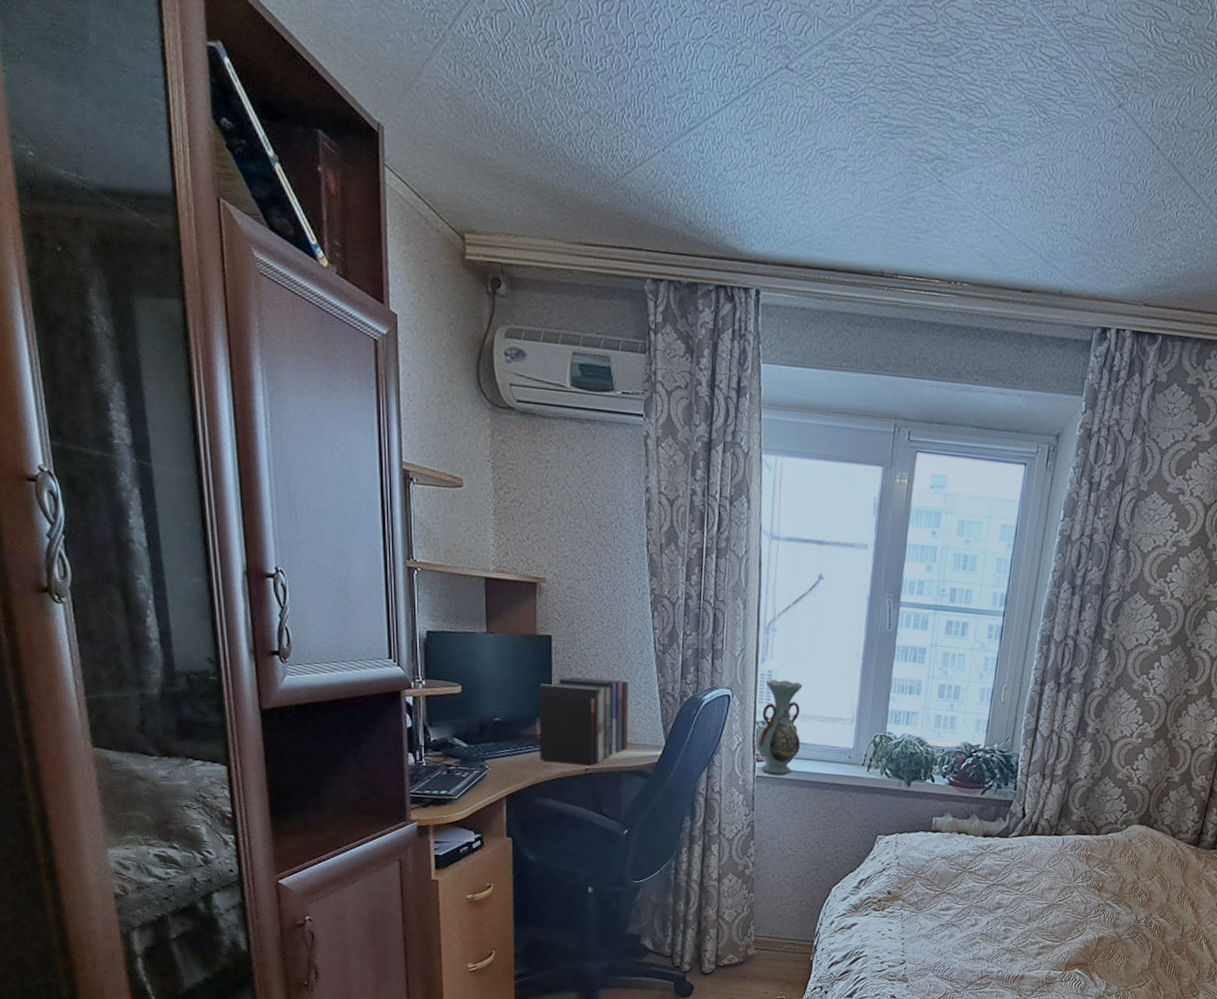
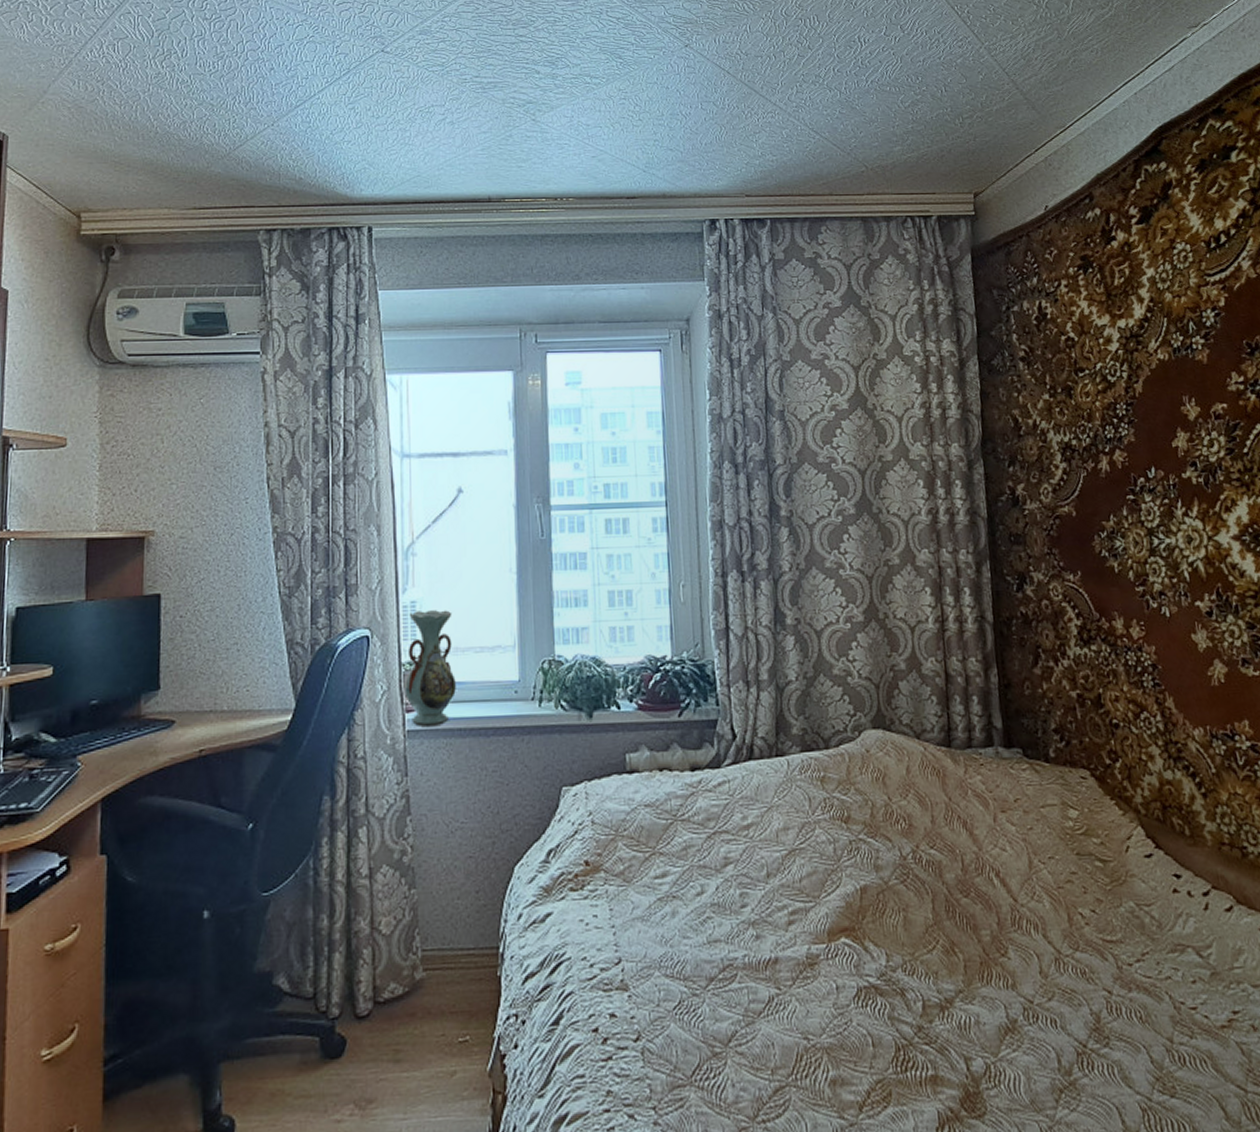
books: present [539,677,629,766] -> none [143,635,251,748]

